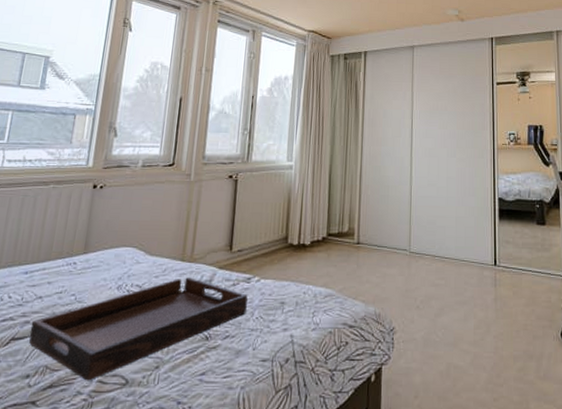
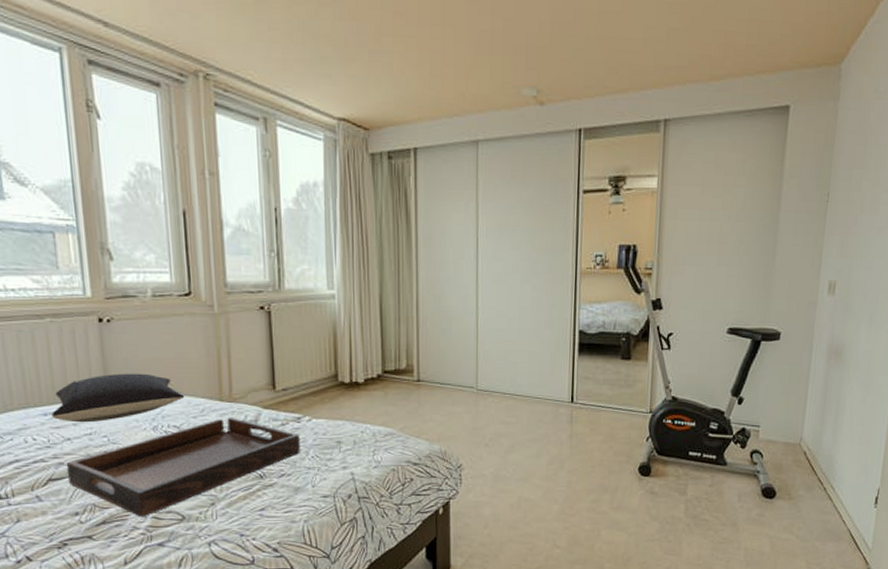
pillow: none [31,234,152,281] -> present [51,373,185,423]

